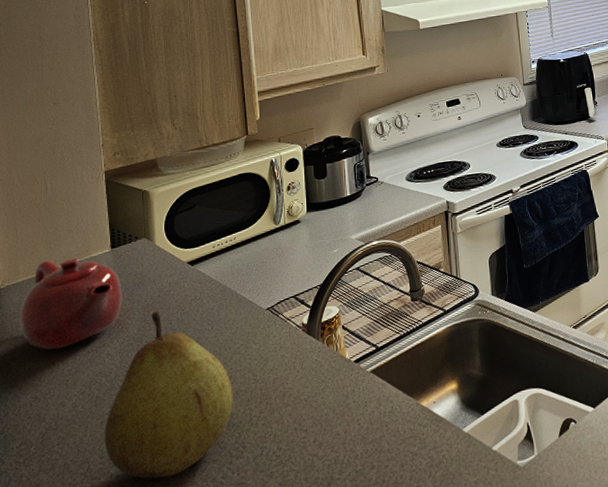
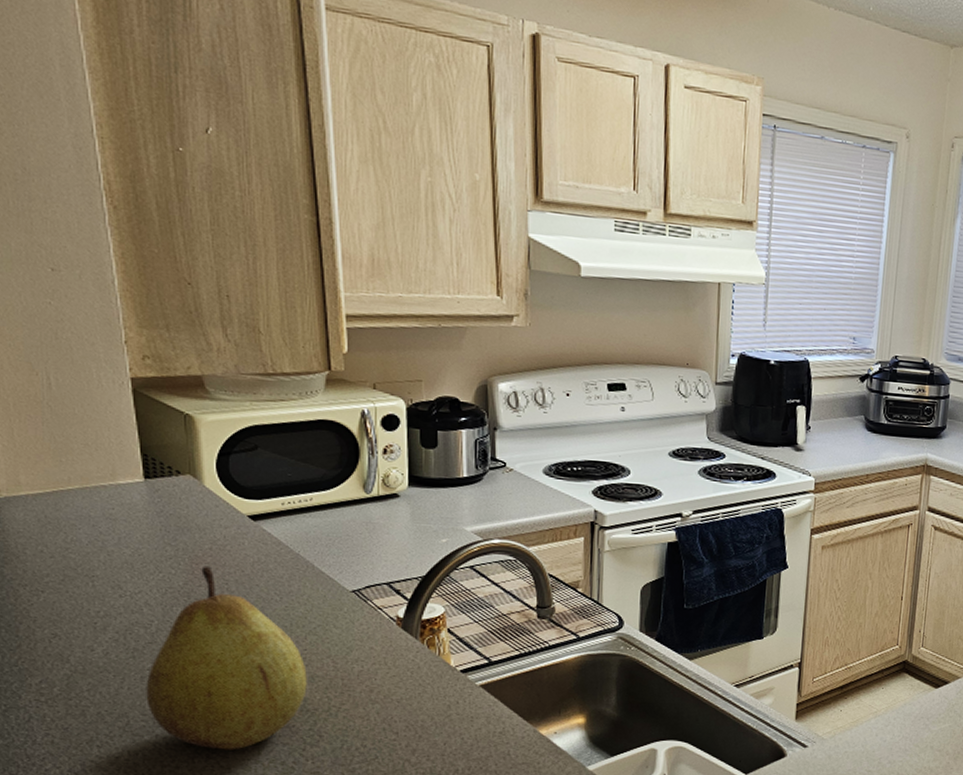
teapot: present [19,257,122,350] -> none [26,475,162,585]

